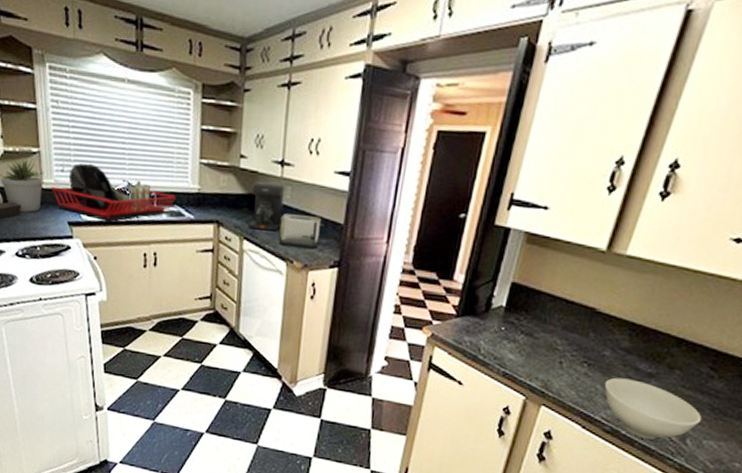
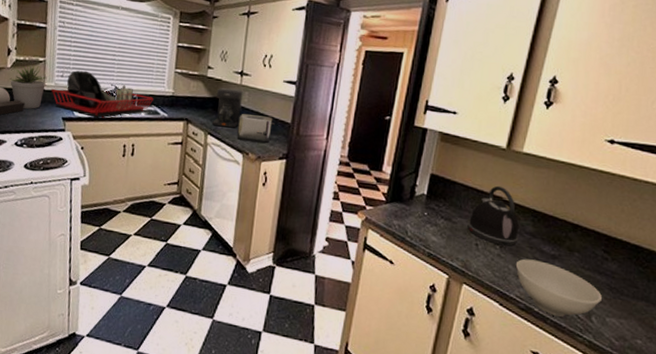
kettle: none [551,295,613,364] -> present [467,185,519,247]

